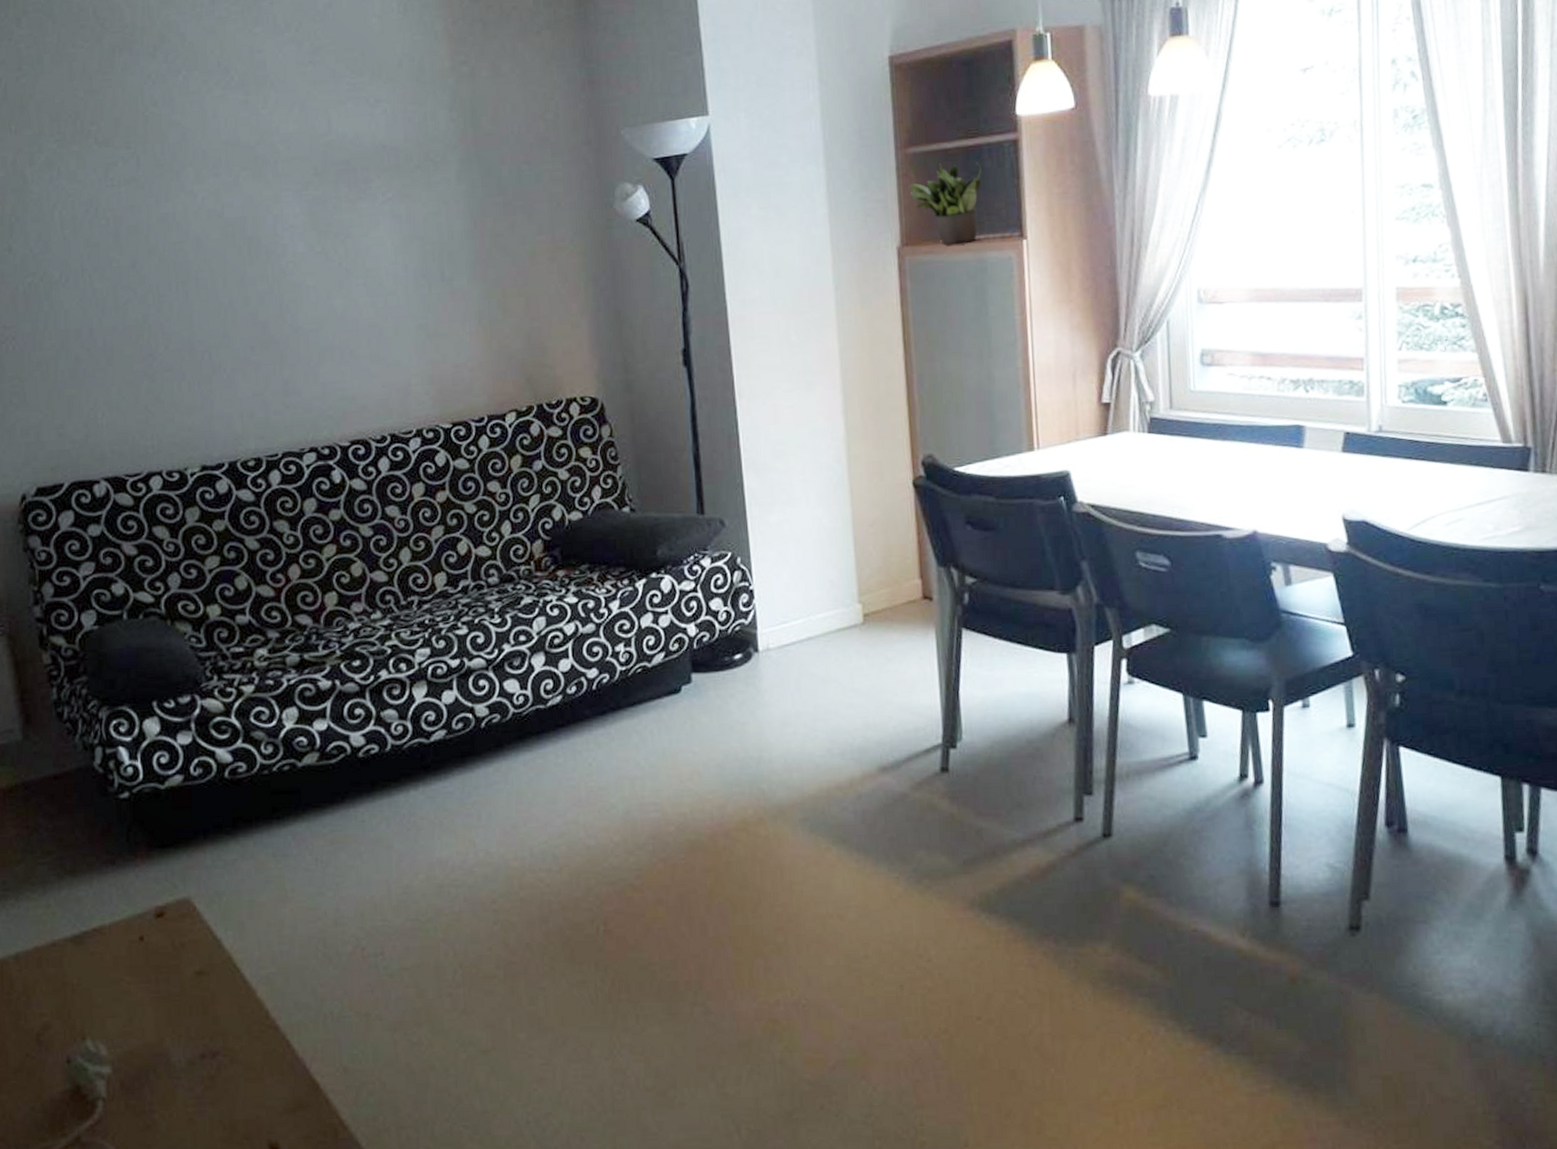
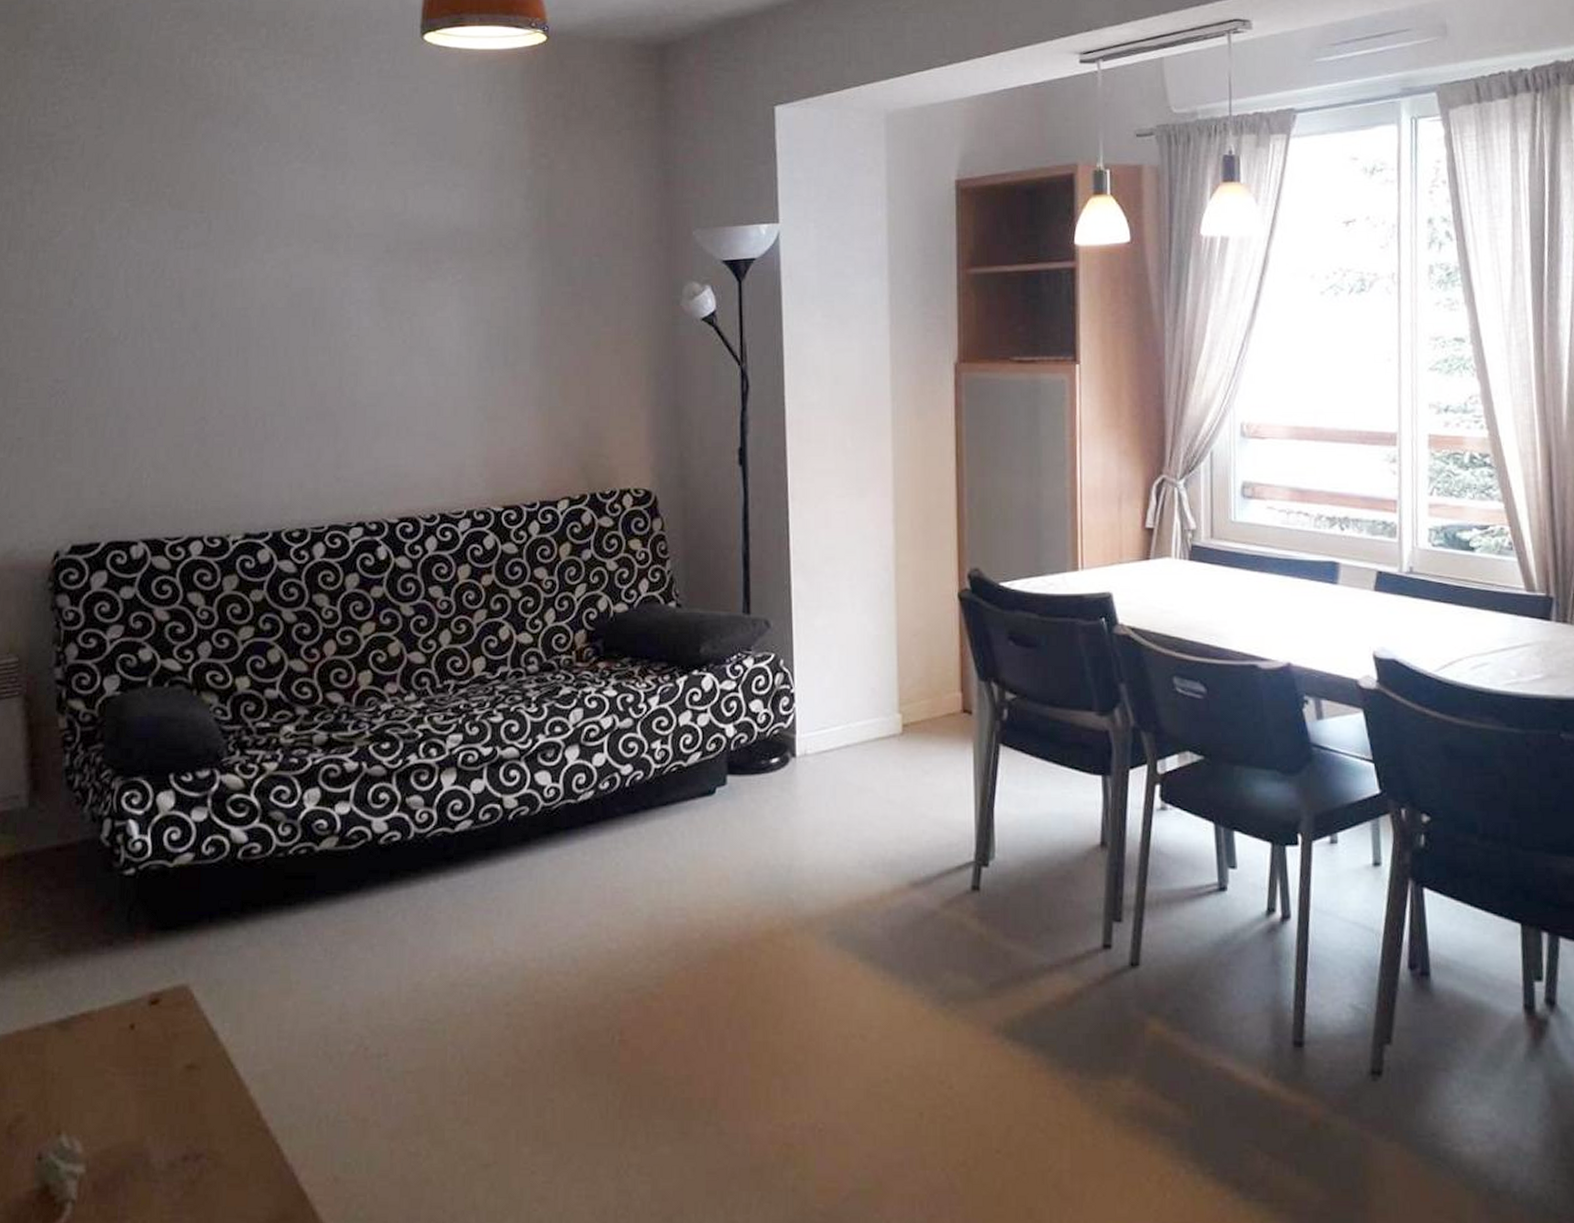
potted plant: present [909,162,981,246] -> none [968,285,1039,365]

